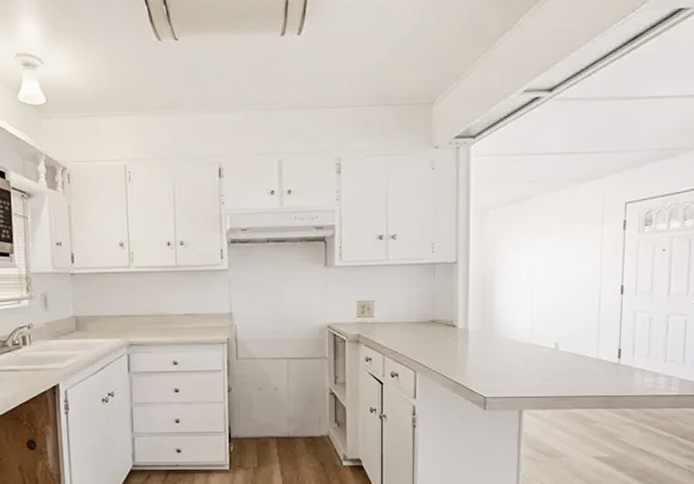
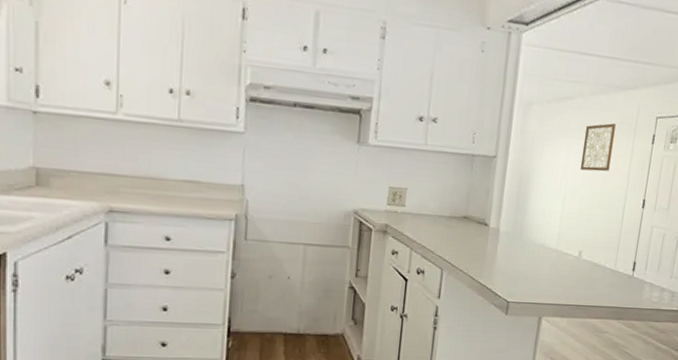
wall art: none [546,215,580,264] -> present [580,123,616,172]

